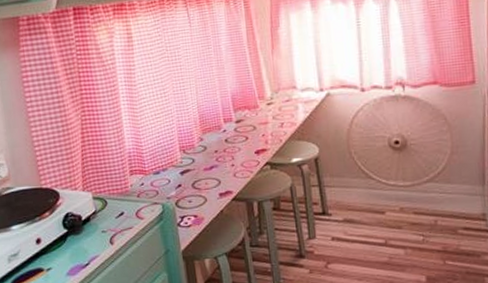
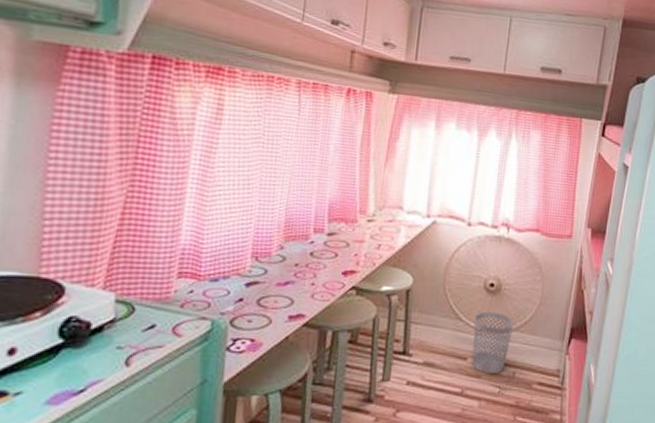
wastebasket: none [385,167,428,224] -> present [471,312,515,373]

